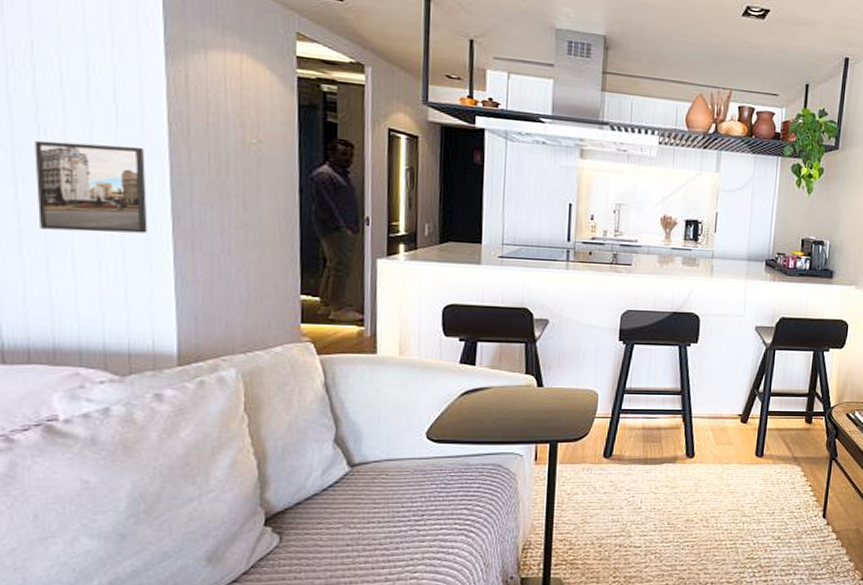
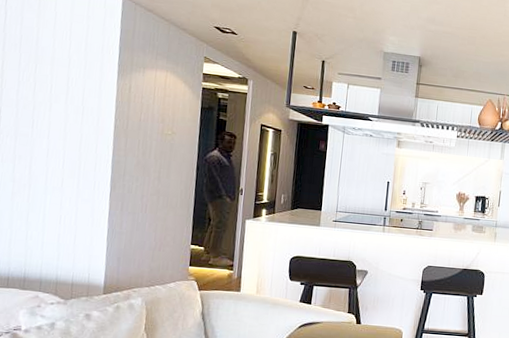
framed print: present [34,140,148,233] -> none [25,131,98,197]

